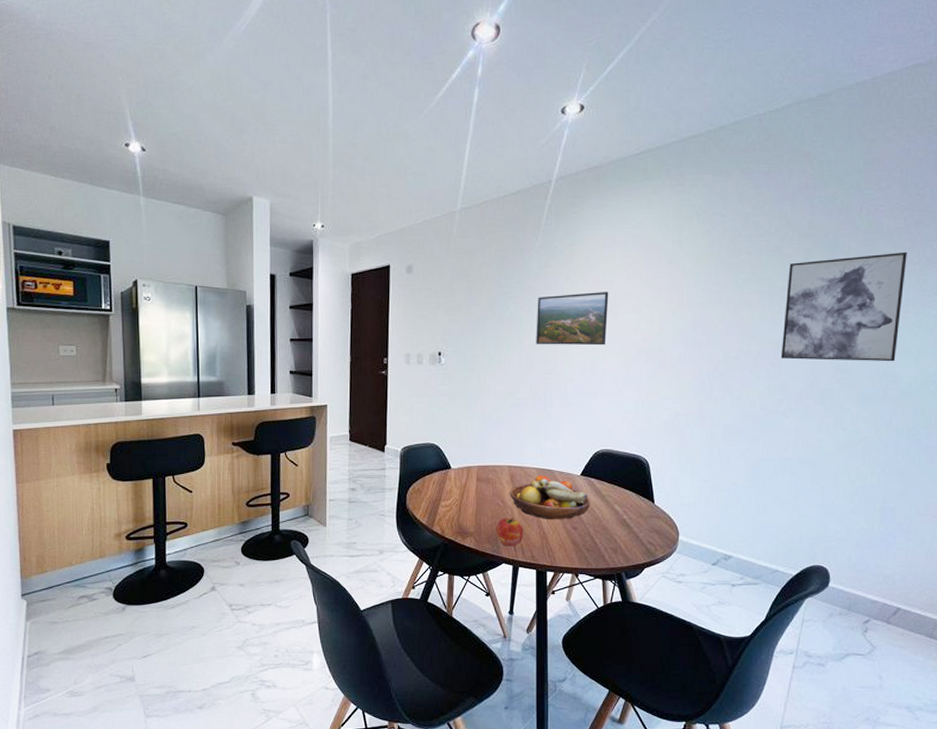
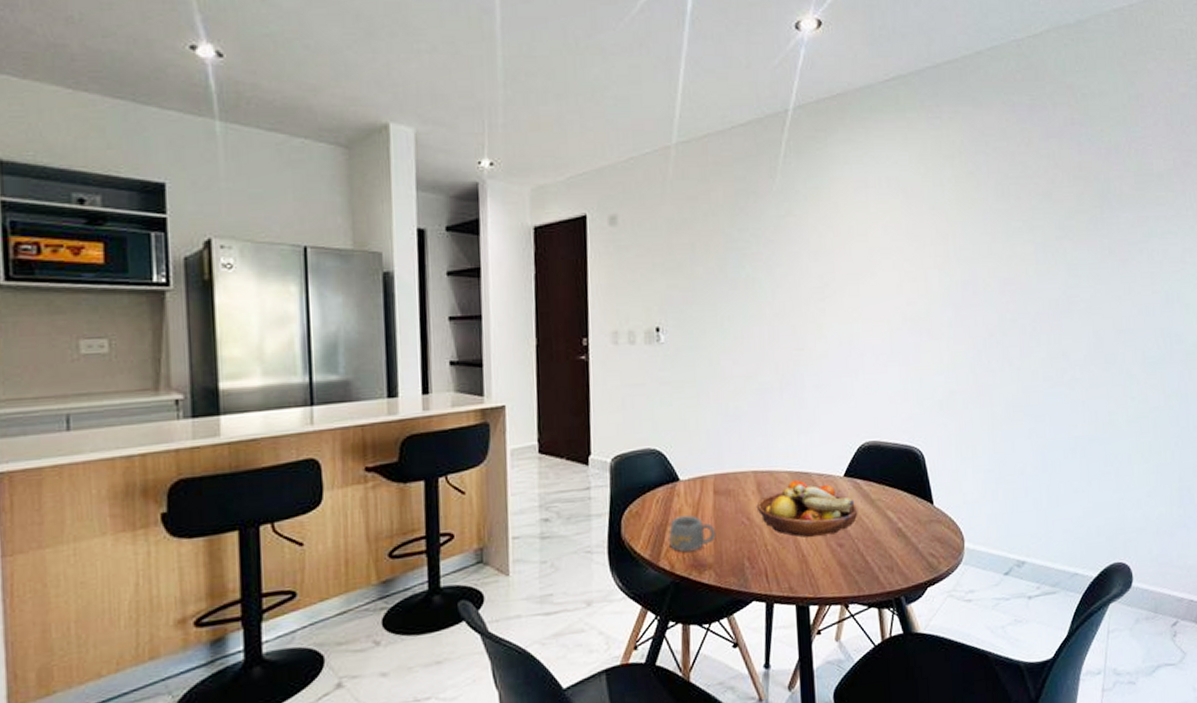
mug: none [441,495,477,522] -> present [669,515,716,553]
apple: present [496,517,524,546] -> none [742,538,778,578]
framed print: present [536,292,609,346] -> none [778,245,865,314]
wall art: present [780,251,907,362] -> none [1060,195,1180,321]

